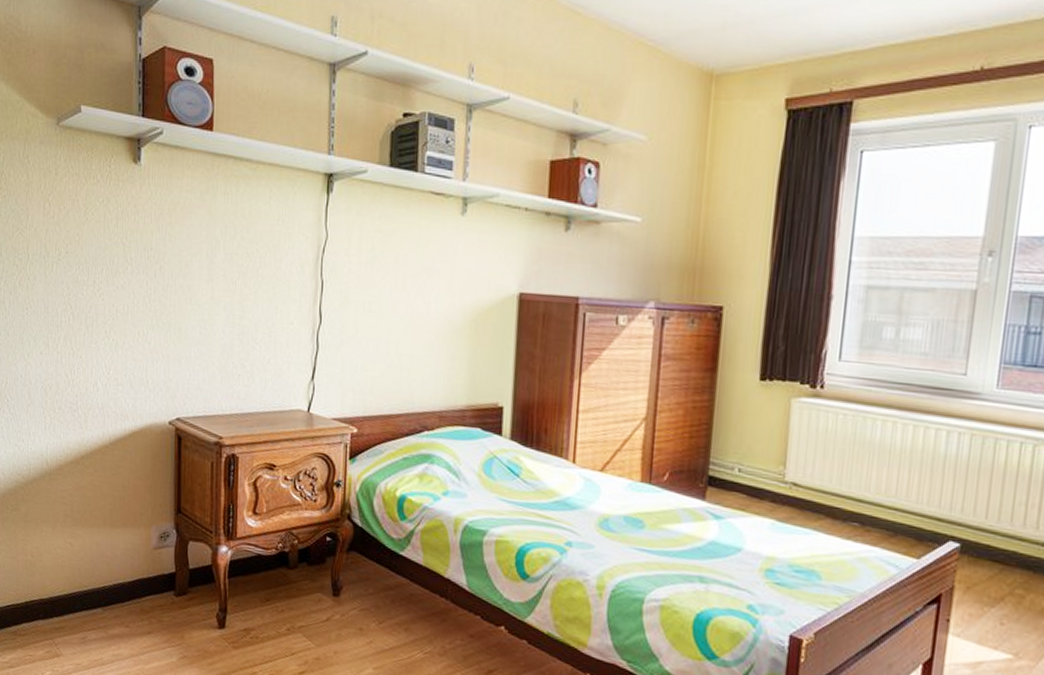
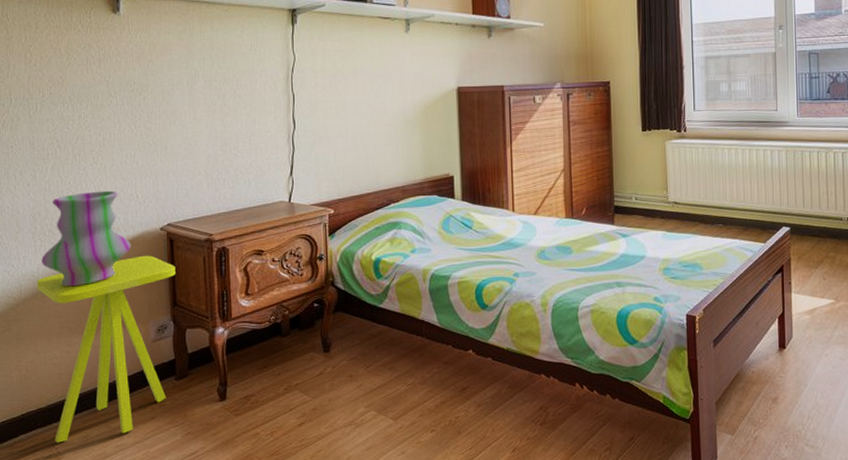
side table: none [44,450,182,644] -> present [36,255,176,443]
vase: none [50,369,139,474] -> present [41,190,132,287]

